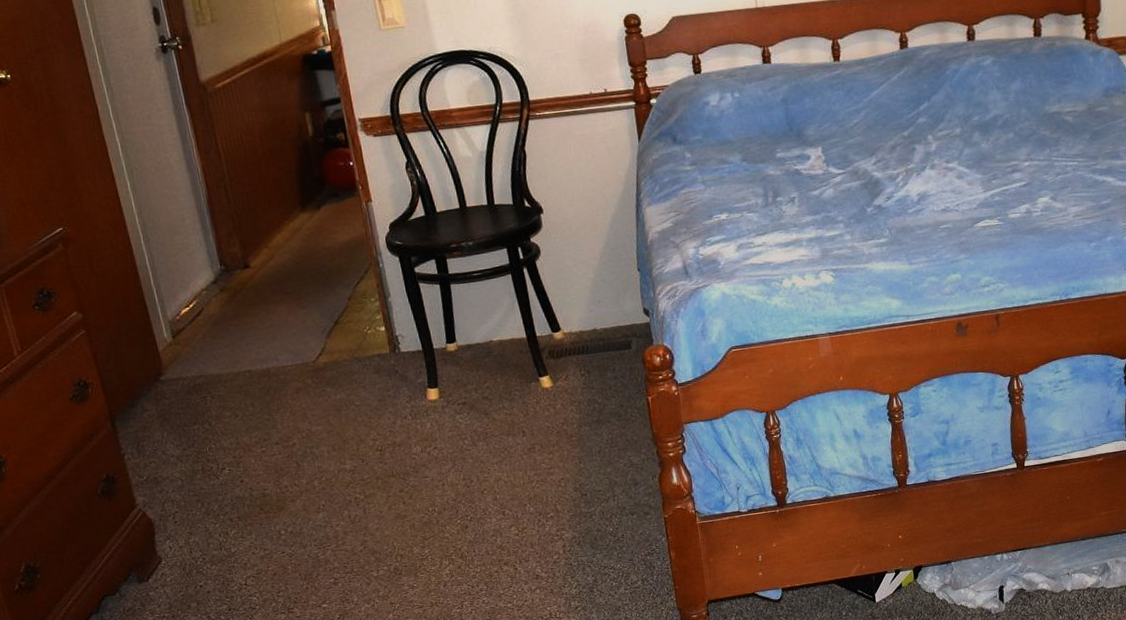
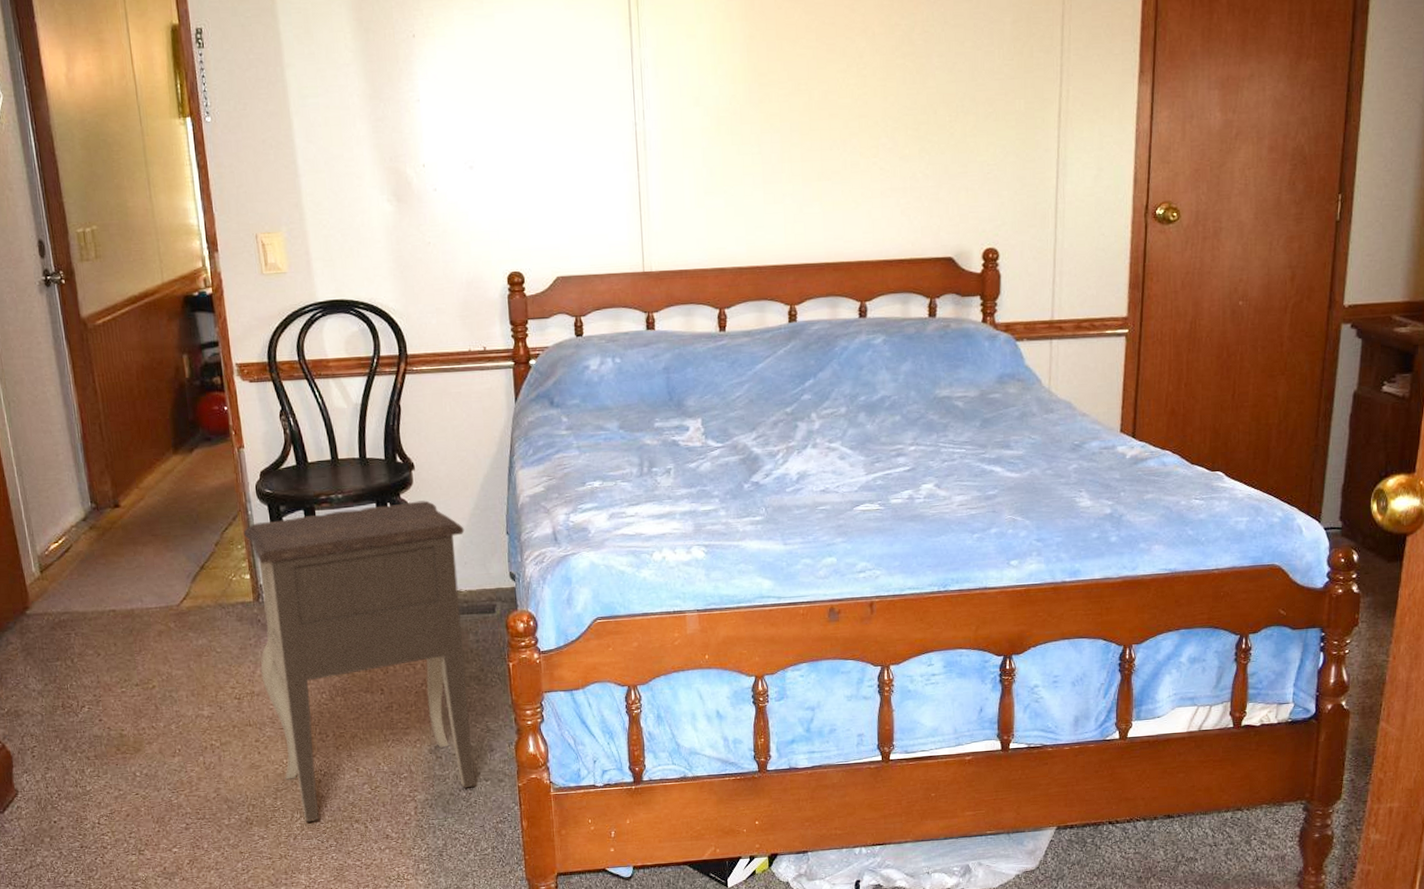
nightstand: none [376,242,623,569] -> present [244,500,477,823]

